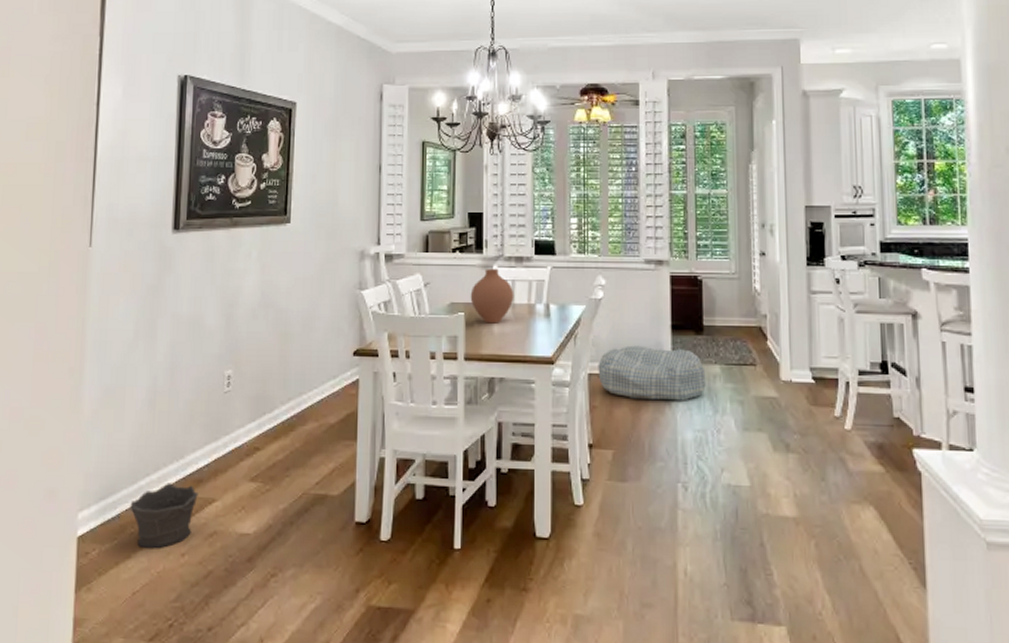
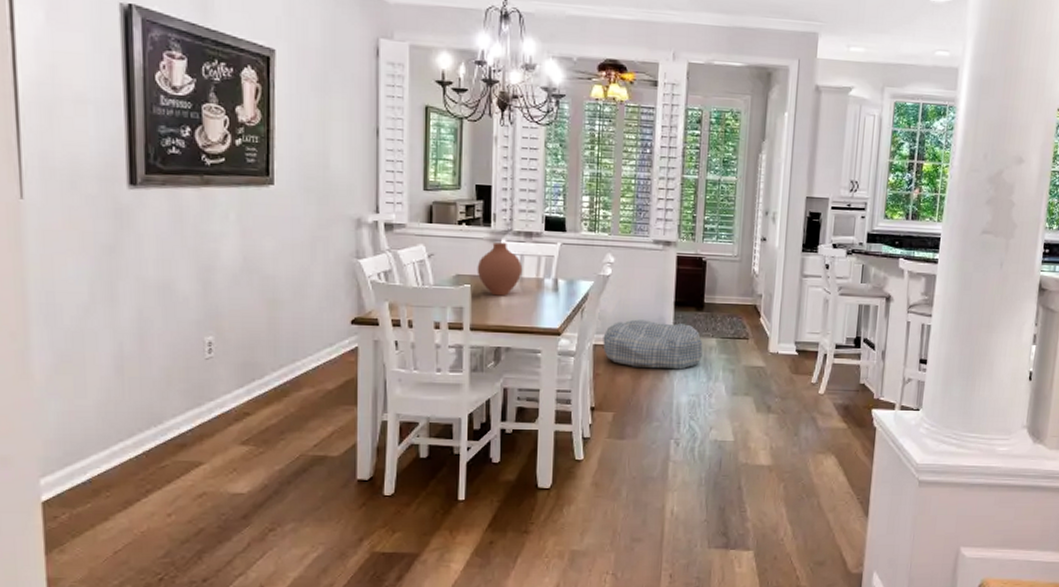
clay pot: present [130,483,198,548] -> none [102,448,182,509]

